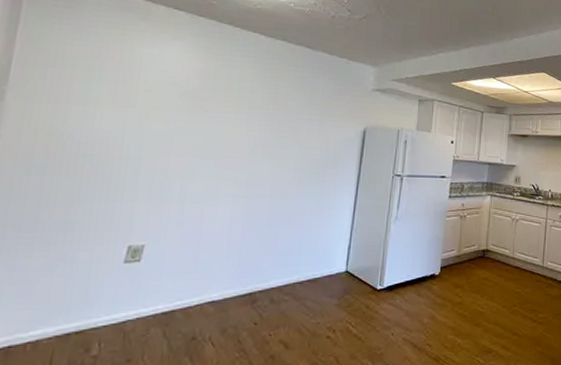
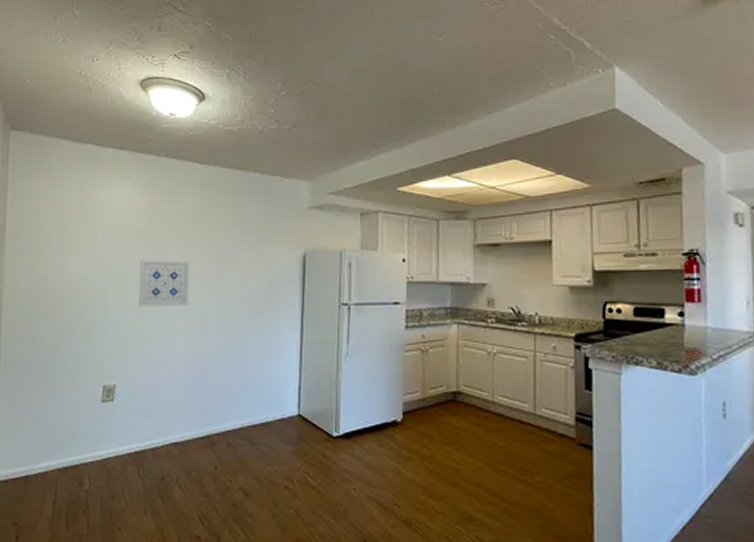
wall art: none [181,120,246,169] -> present [138,259,190,307]

